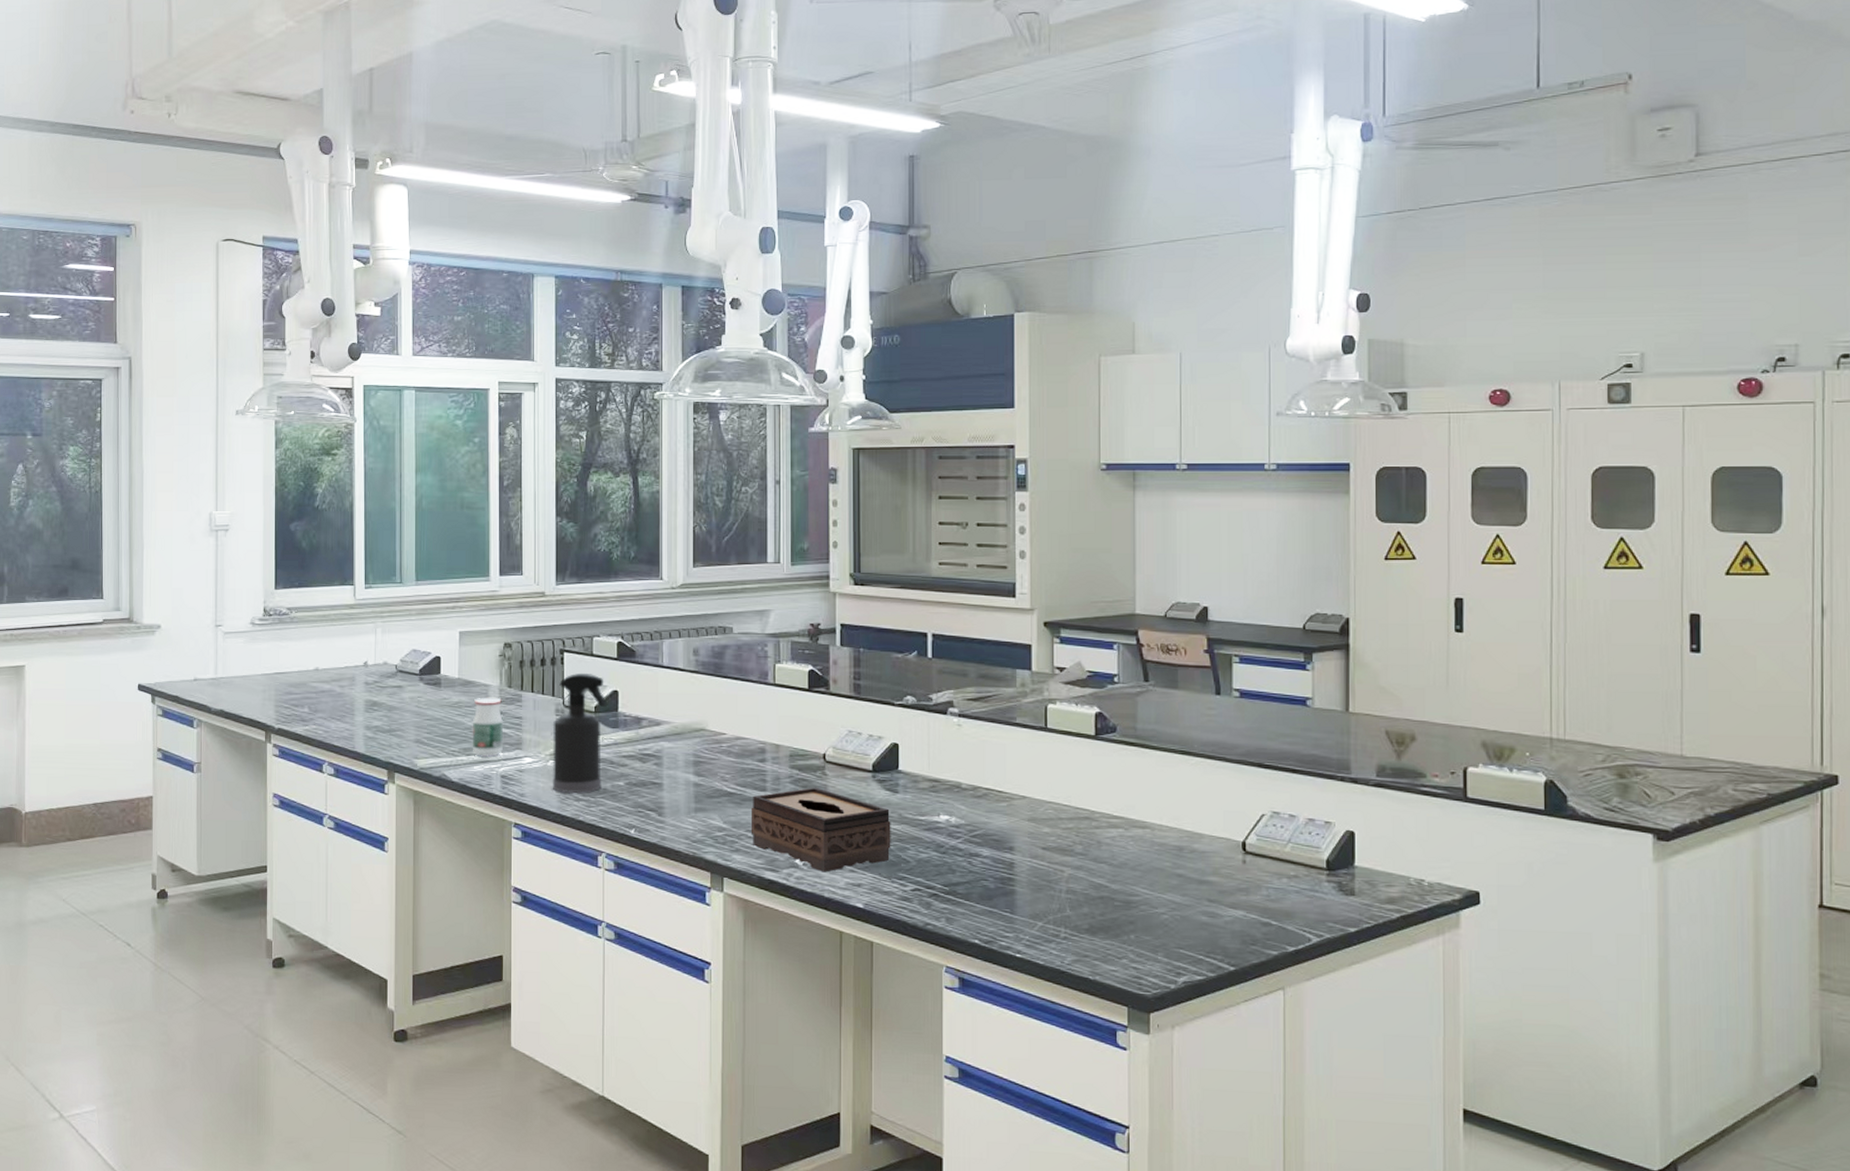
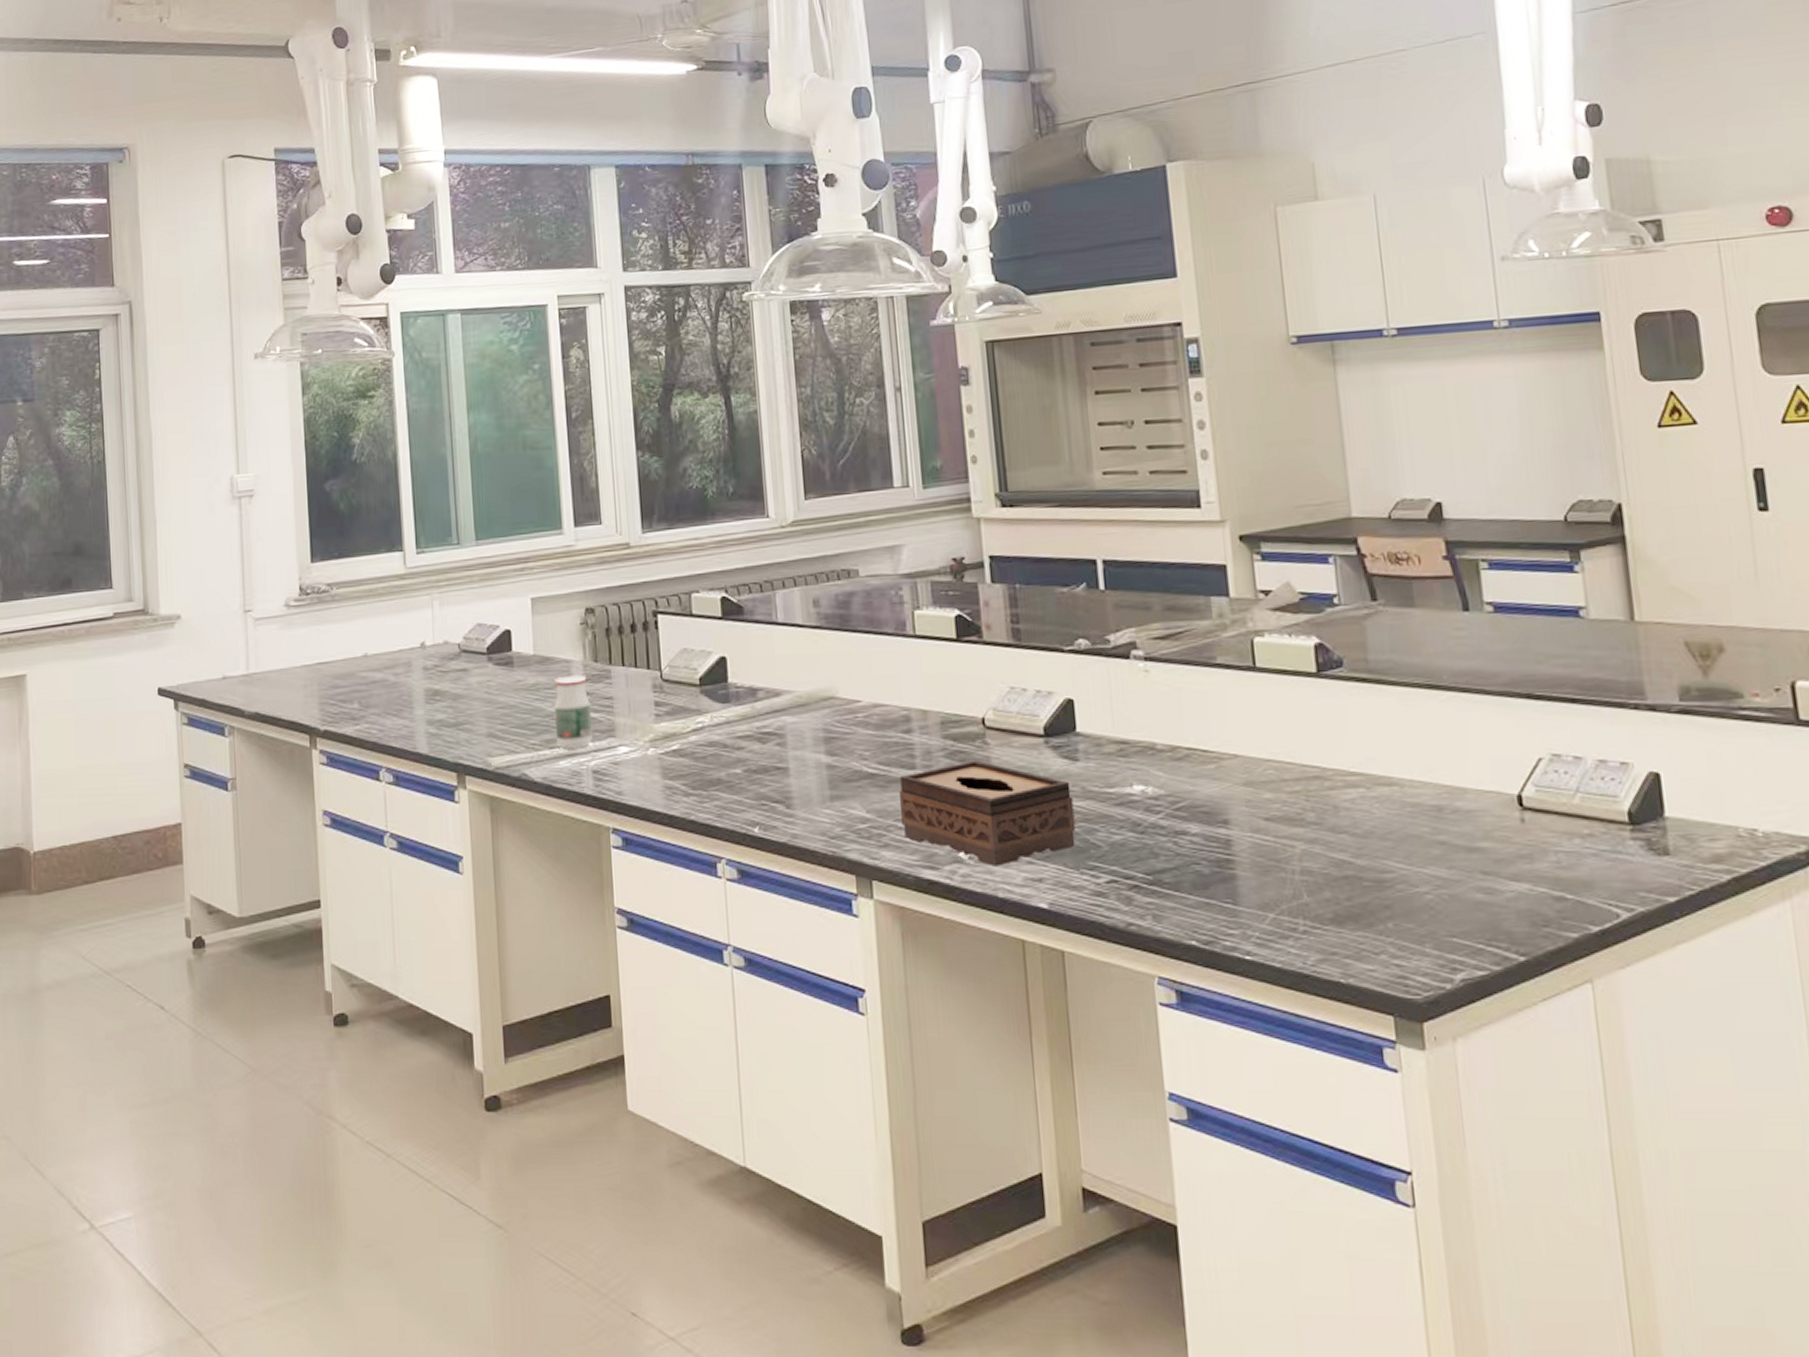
spray bottle: present [552,672,608,793] -> none [651,637,715,787]

